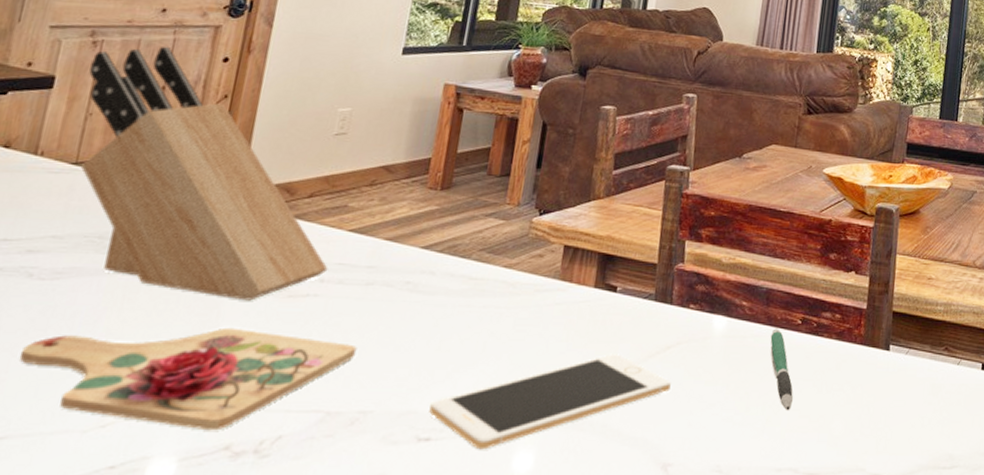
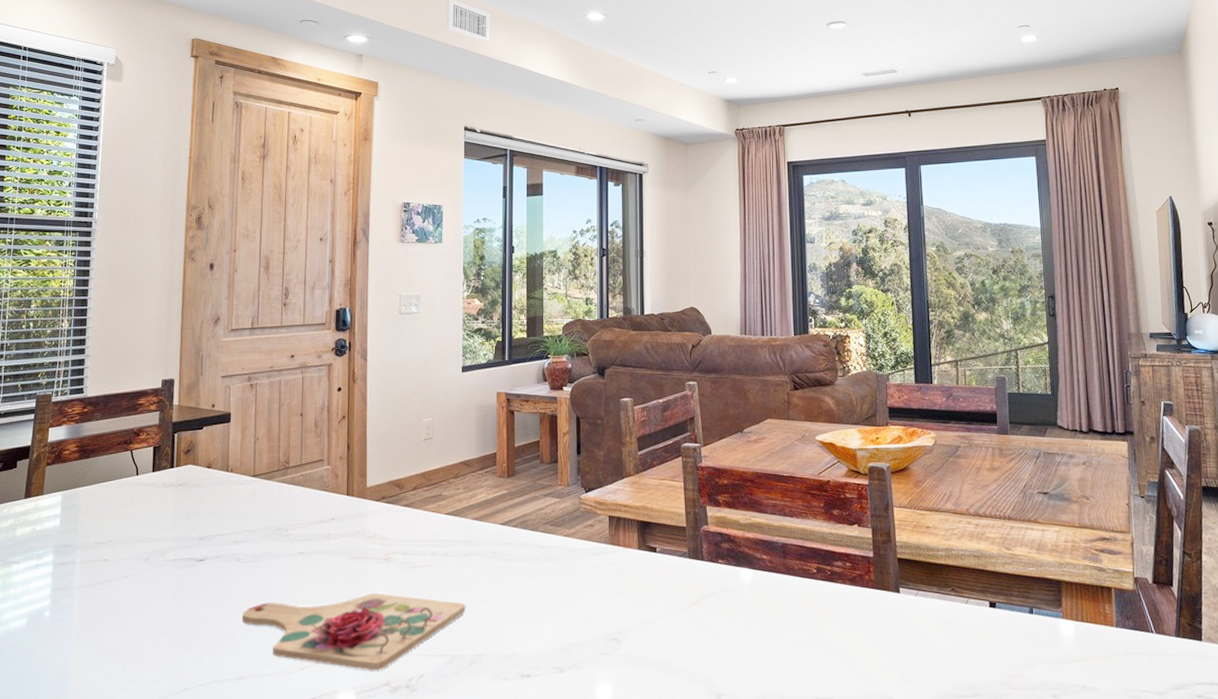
knife block: present [80,46,328,301] -> none [252,383,436,572]
cell phone: present [429,354,671,450] -> none [526,603,713,684]
pen: present [770,328,793,411] -> none [791,577,819,648]

